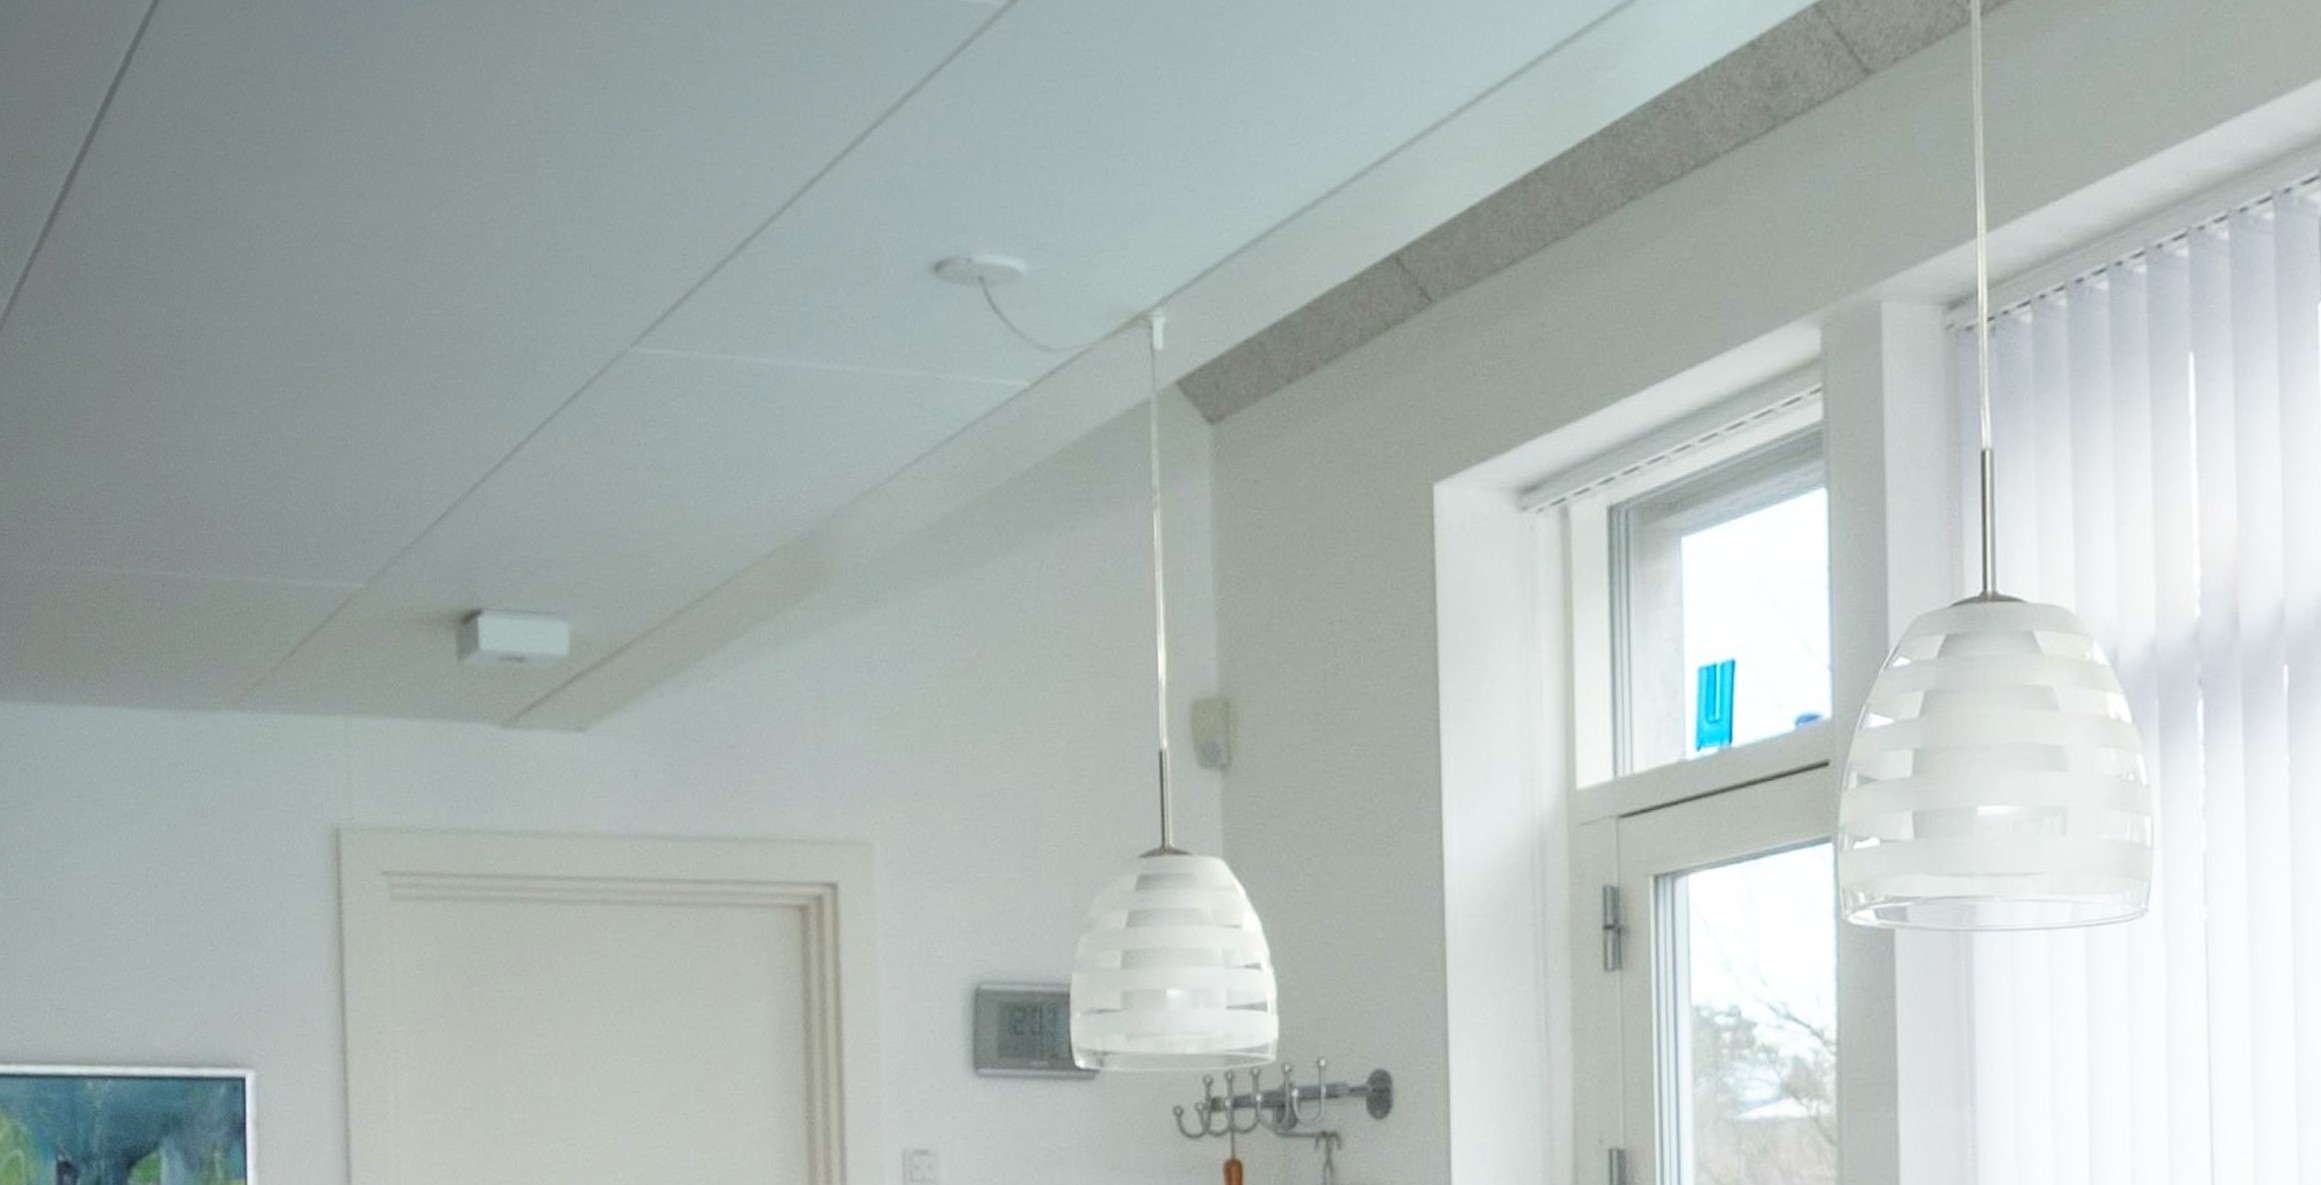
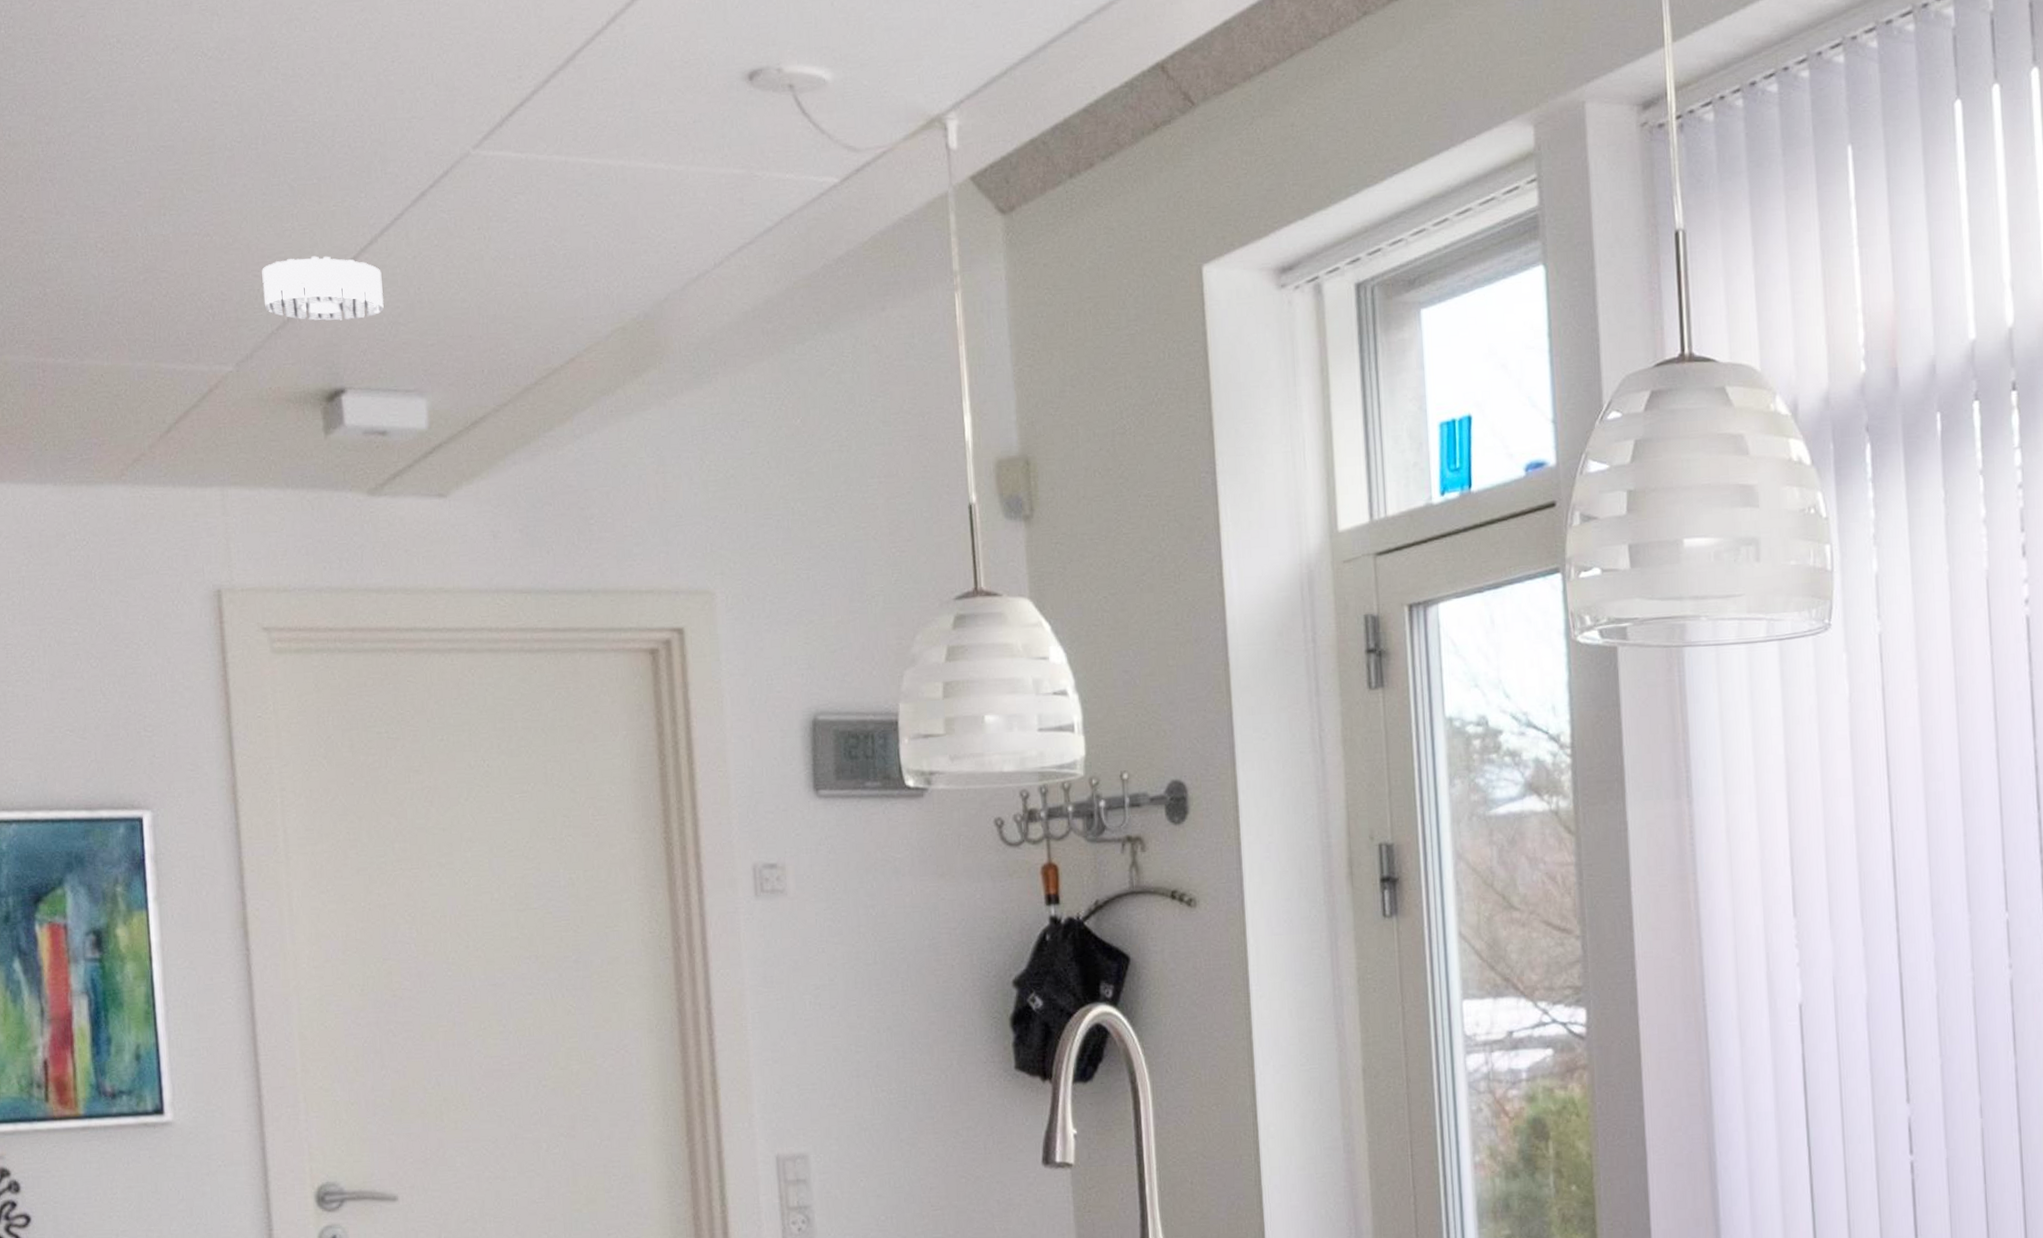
smoke detector: none [399,463,527,535] -> present [262,256,384,321]

